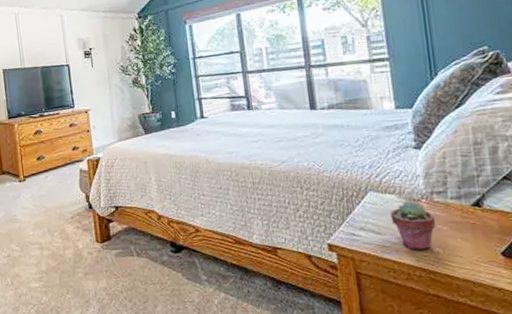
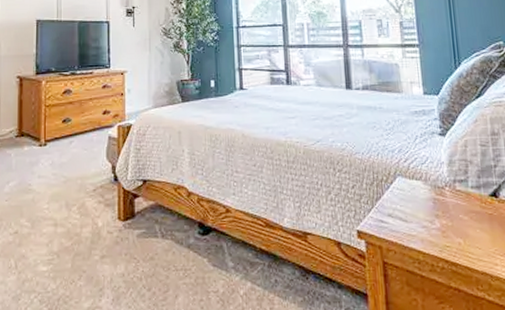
potted succulent: present [390,201,436,251] -> none [416,188,458,240]

